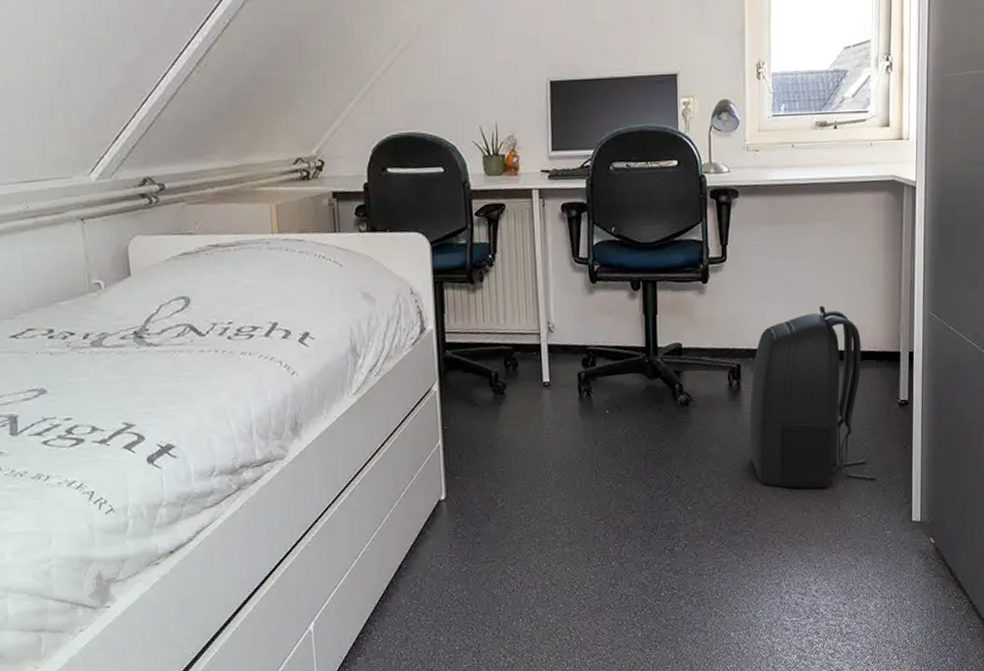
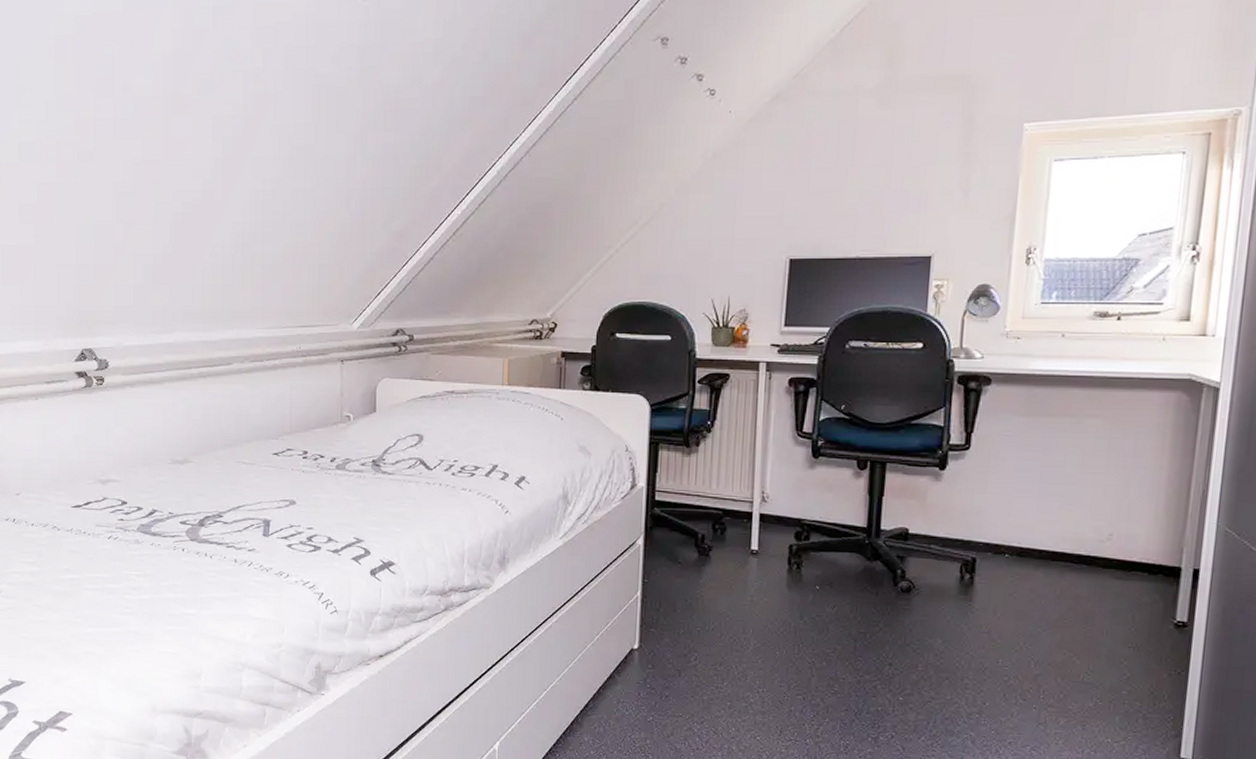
backpack: present [749,305,878,489] -> none [978,506,1138,704]

